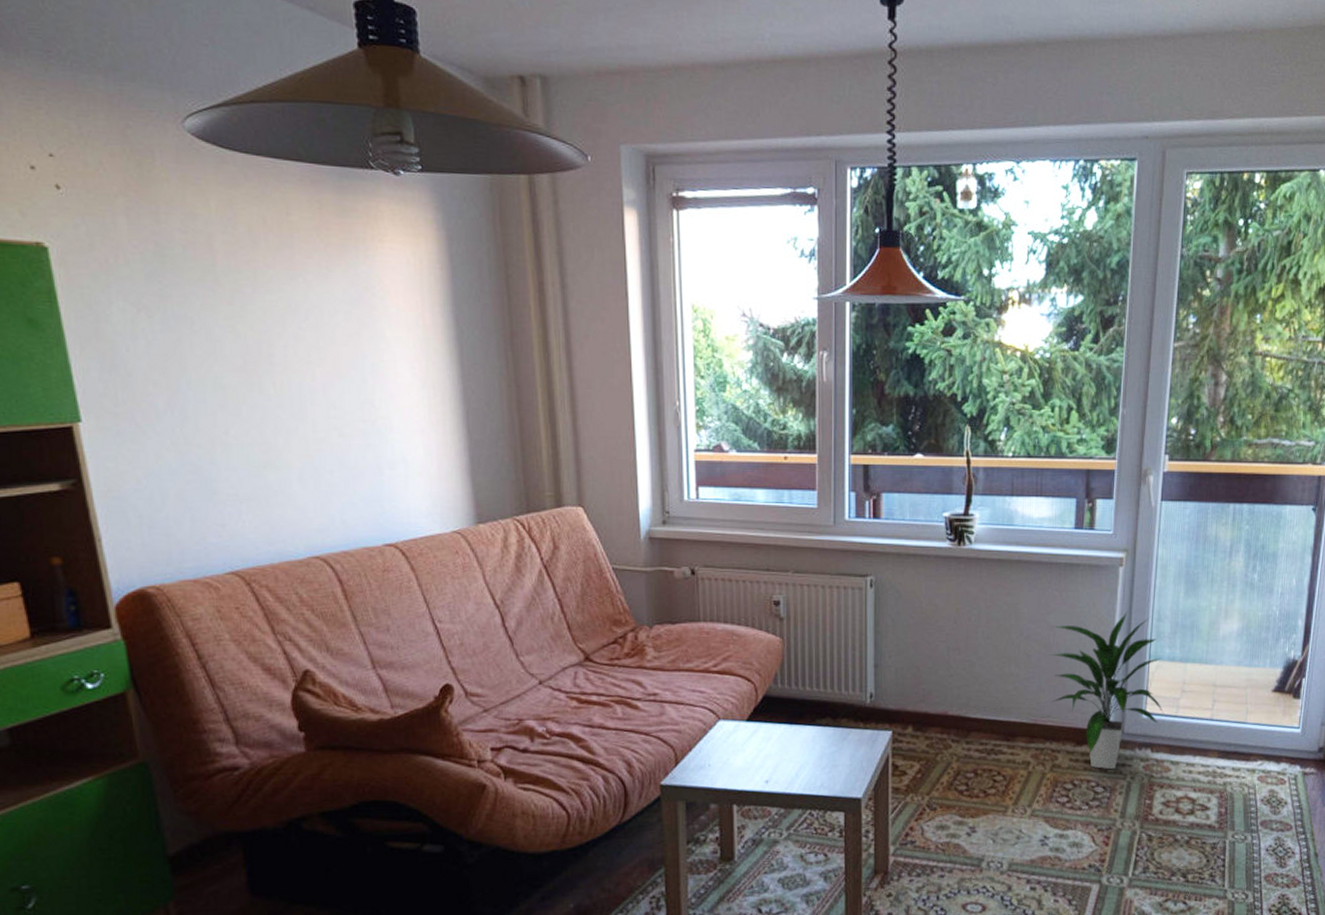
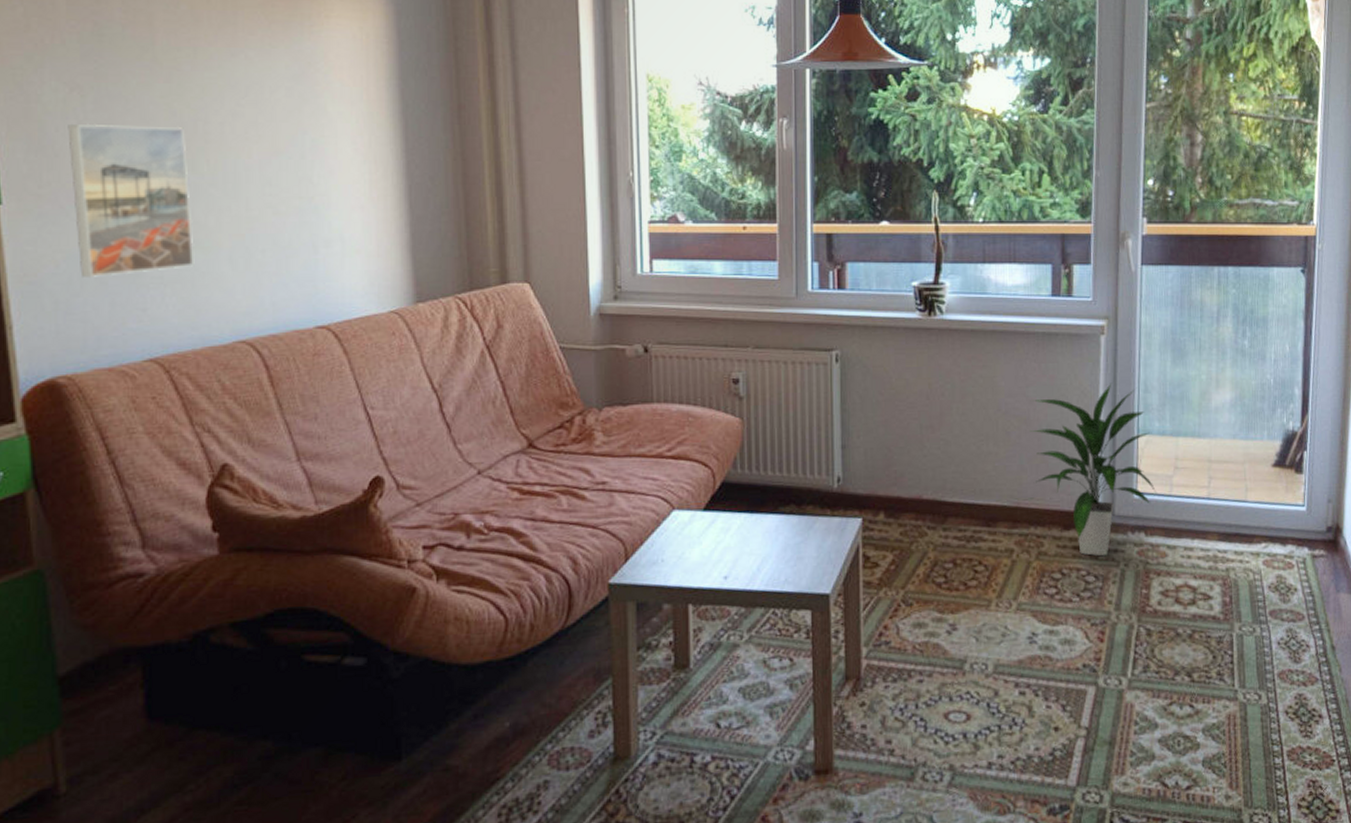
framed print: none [138,343,267,495] -> present [68,123,195,279]

